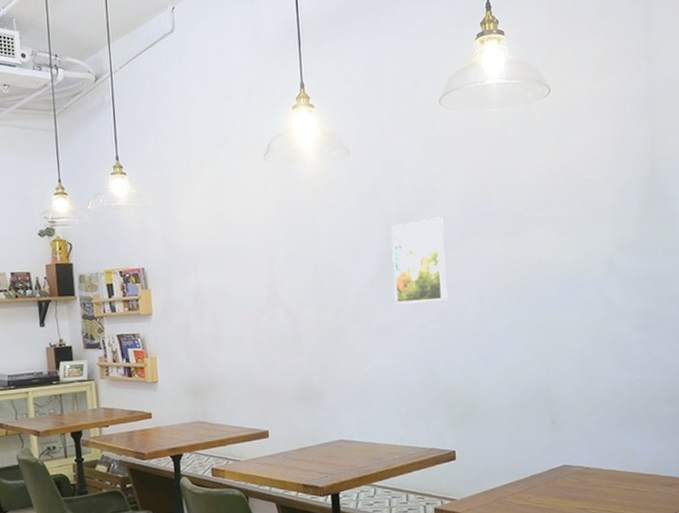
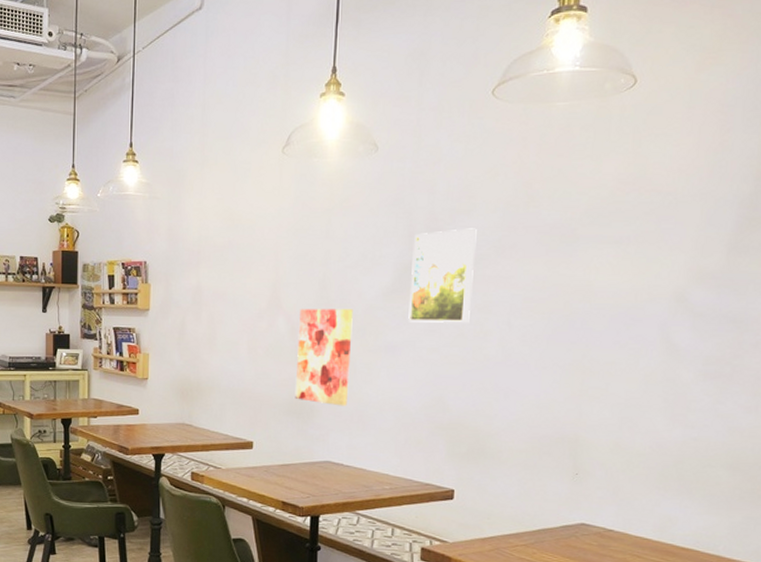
wall art: none [298,297,351,387] -> present [295,309,353,406]

